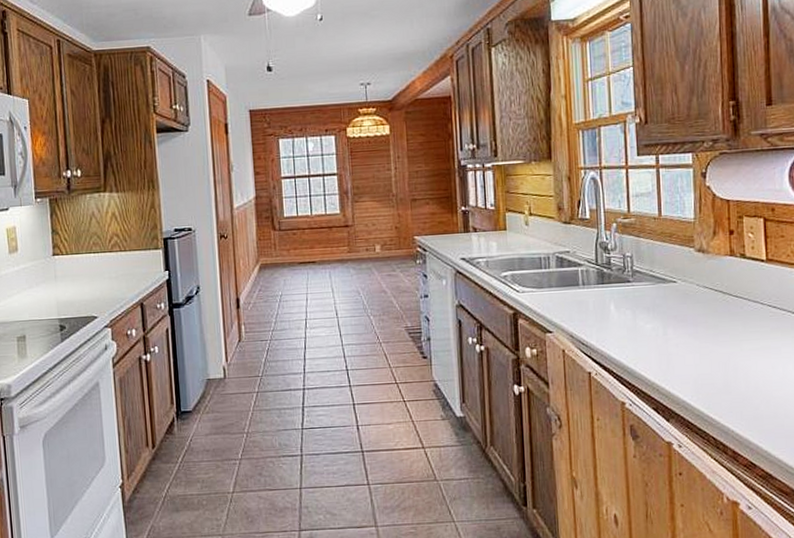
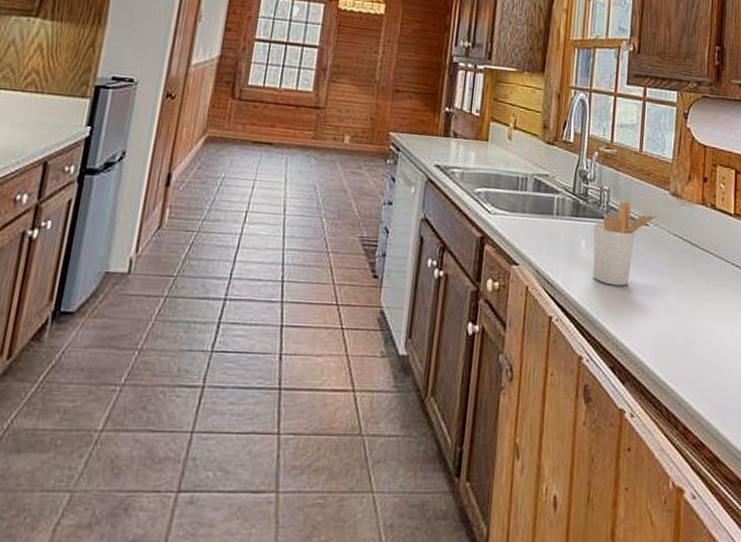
utensil holder: none [621,264,685,340] -> present [592,201,658,286]

